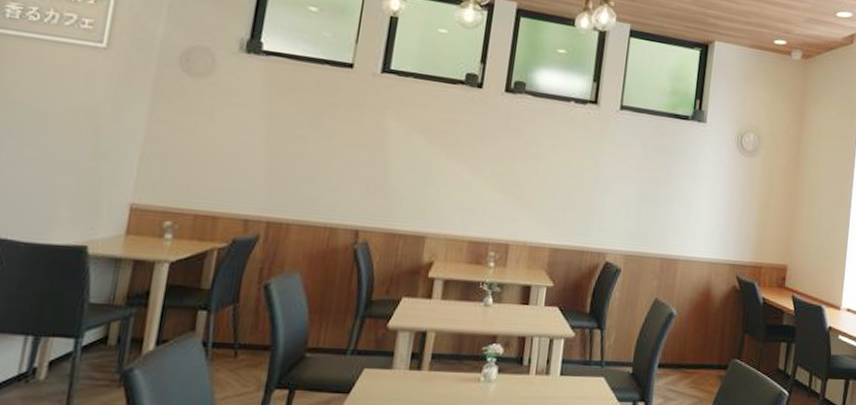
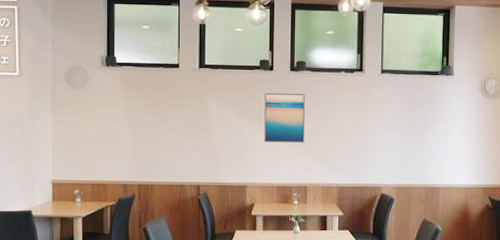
wall art: none [458,115,521,187] -> present [264,92,305,143]

